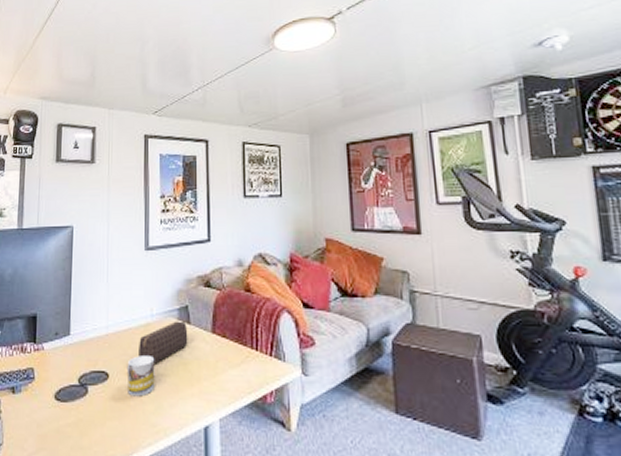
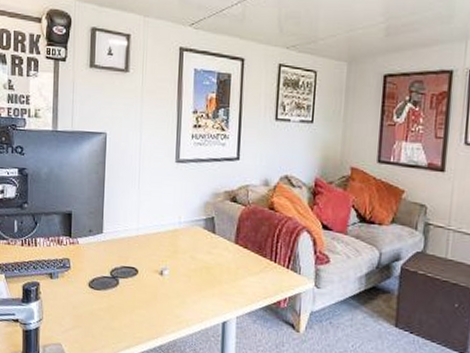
mug: present [127,356,155,397] -> none [154,257,181,292]
speaker: present [139,321,188,364] -> none [166,230,213,266]

